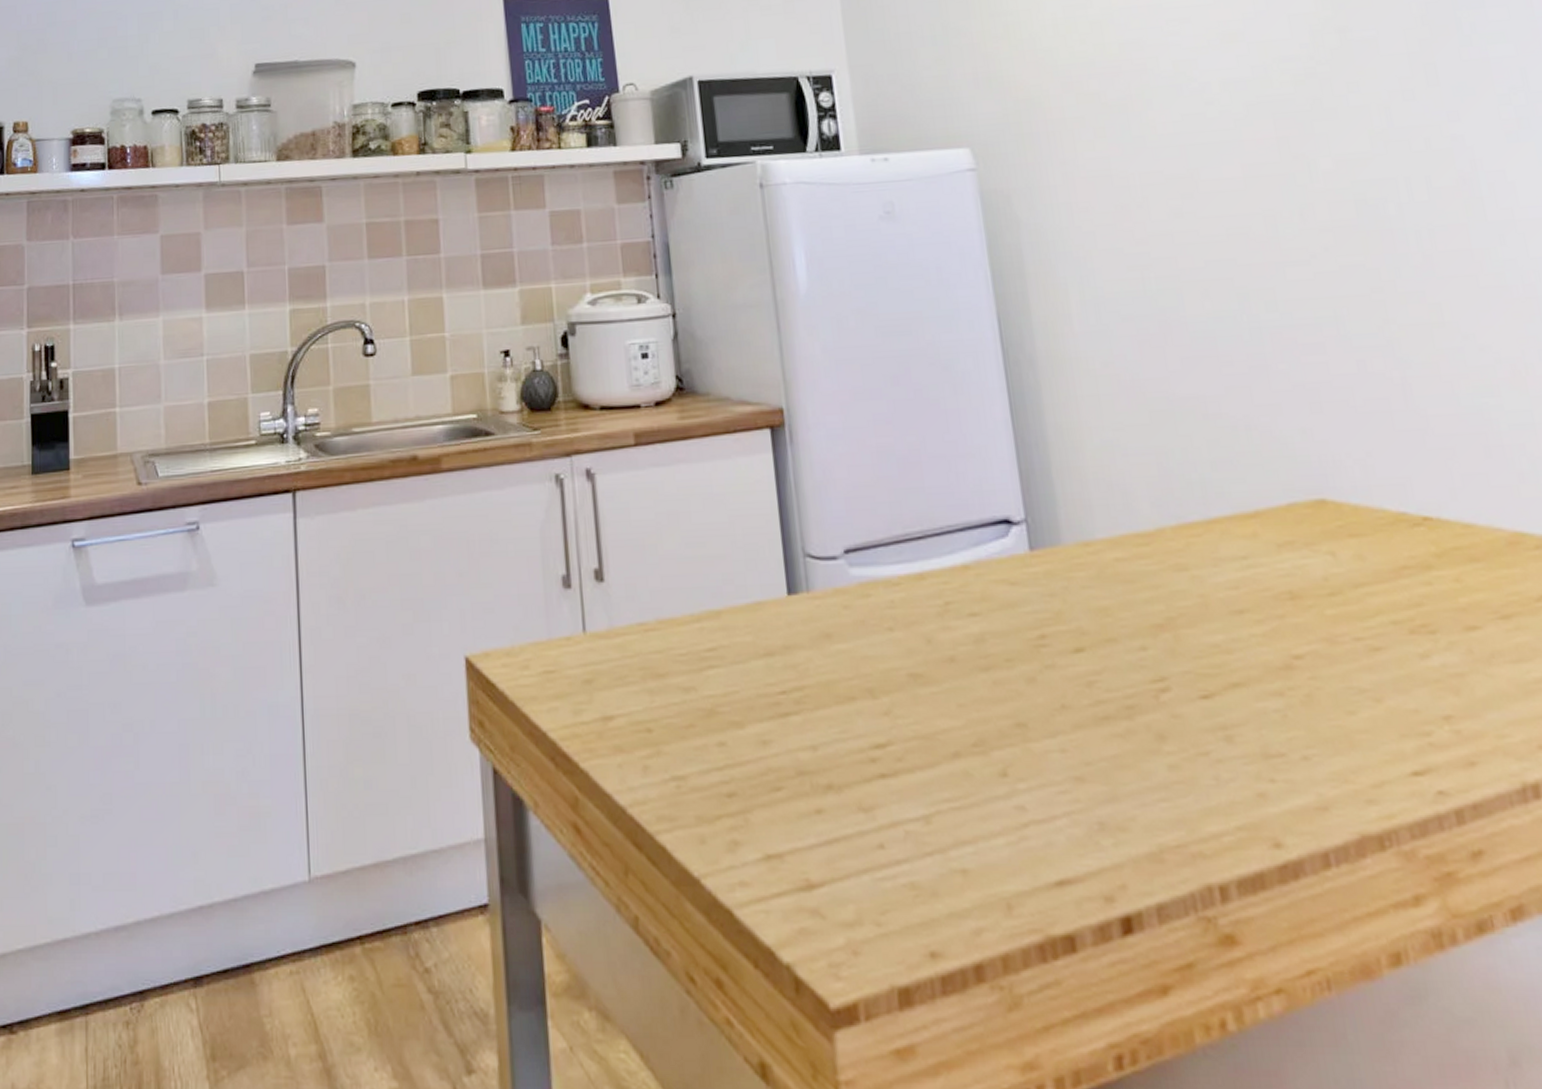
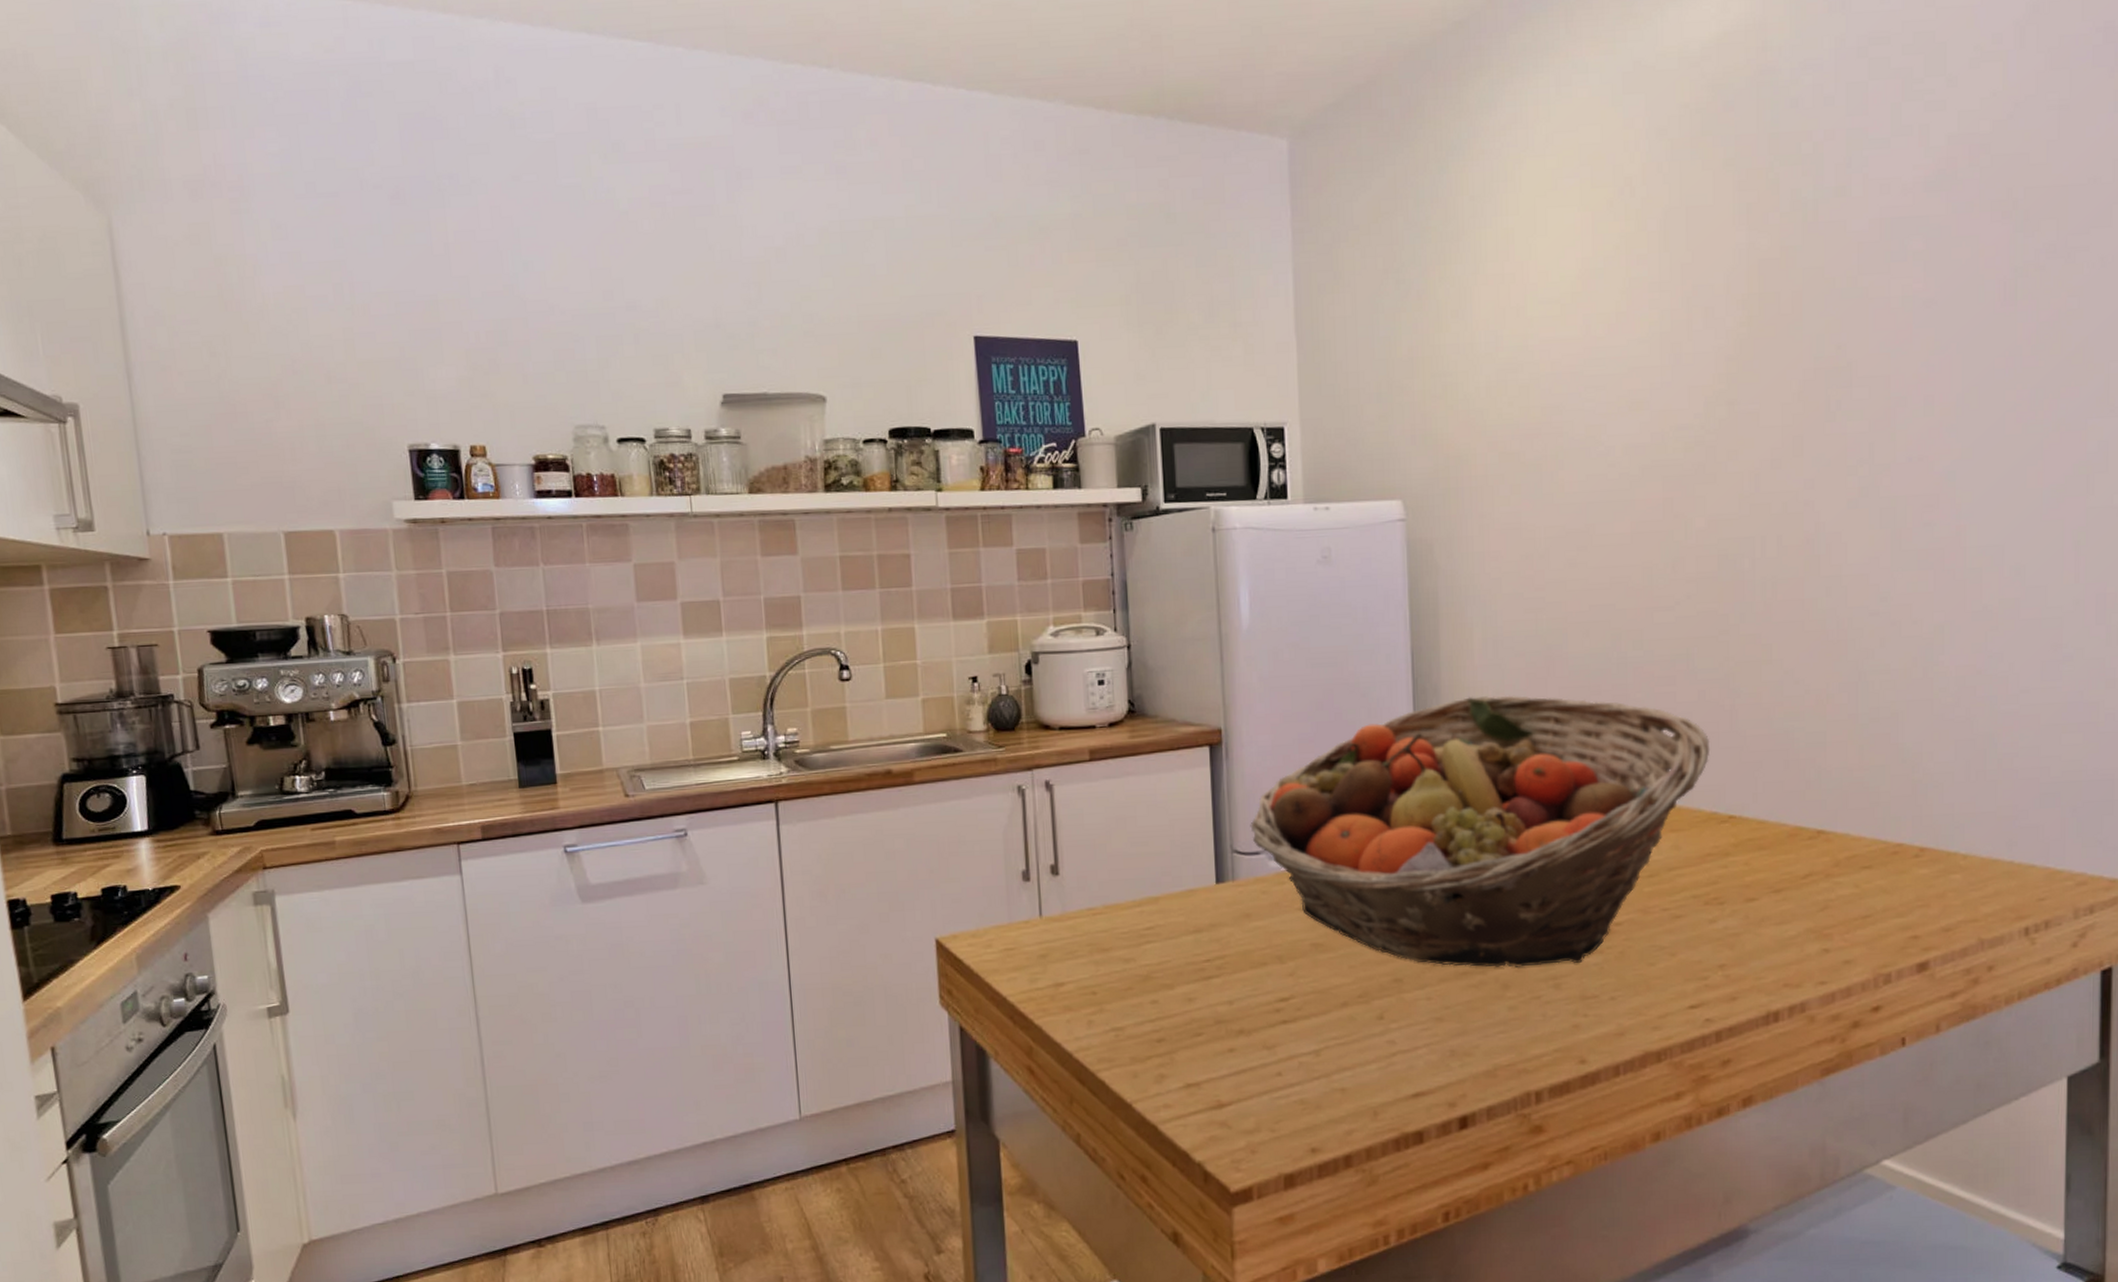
fruit basket: none [823,367,1385,712] -> present [1250,695,1710,967]

